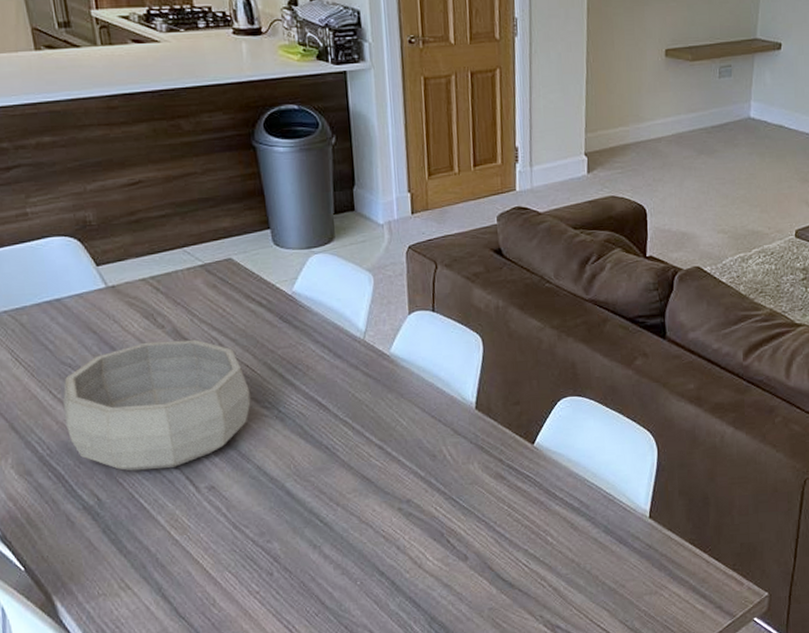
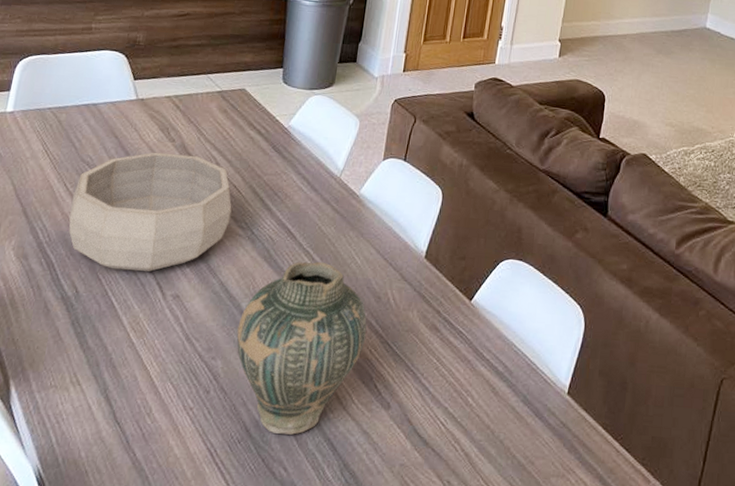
vase: none [287,429,429,601] -> present [236,261,367,435]

